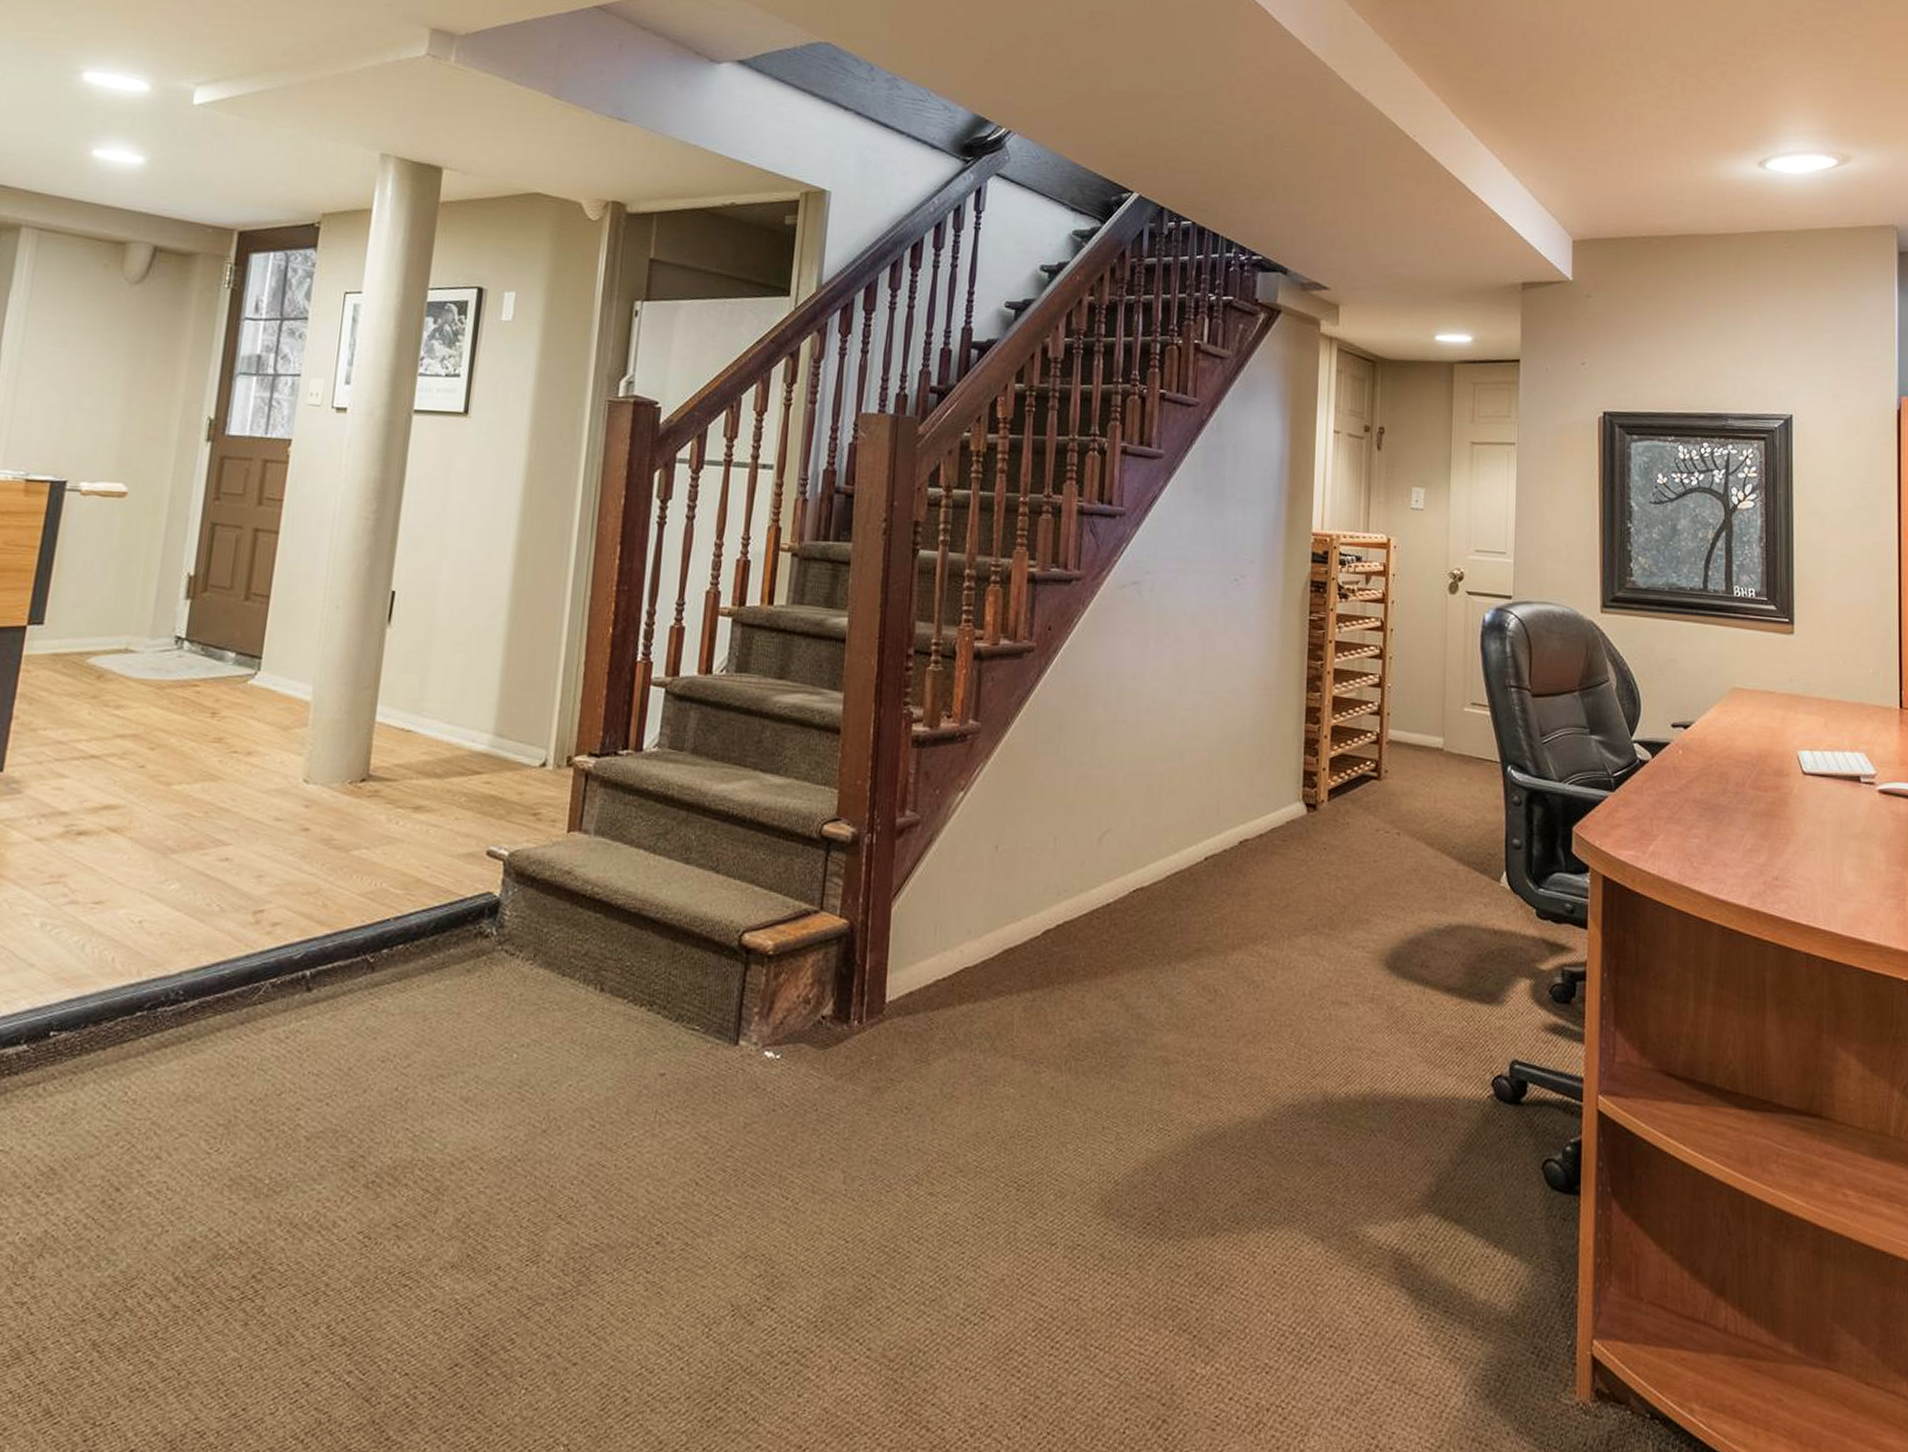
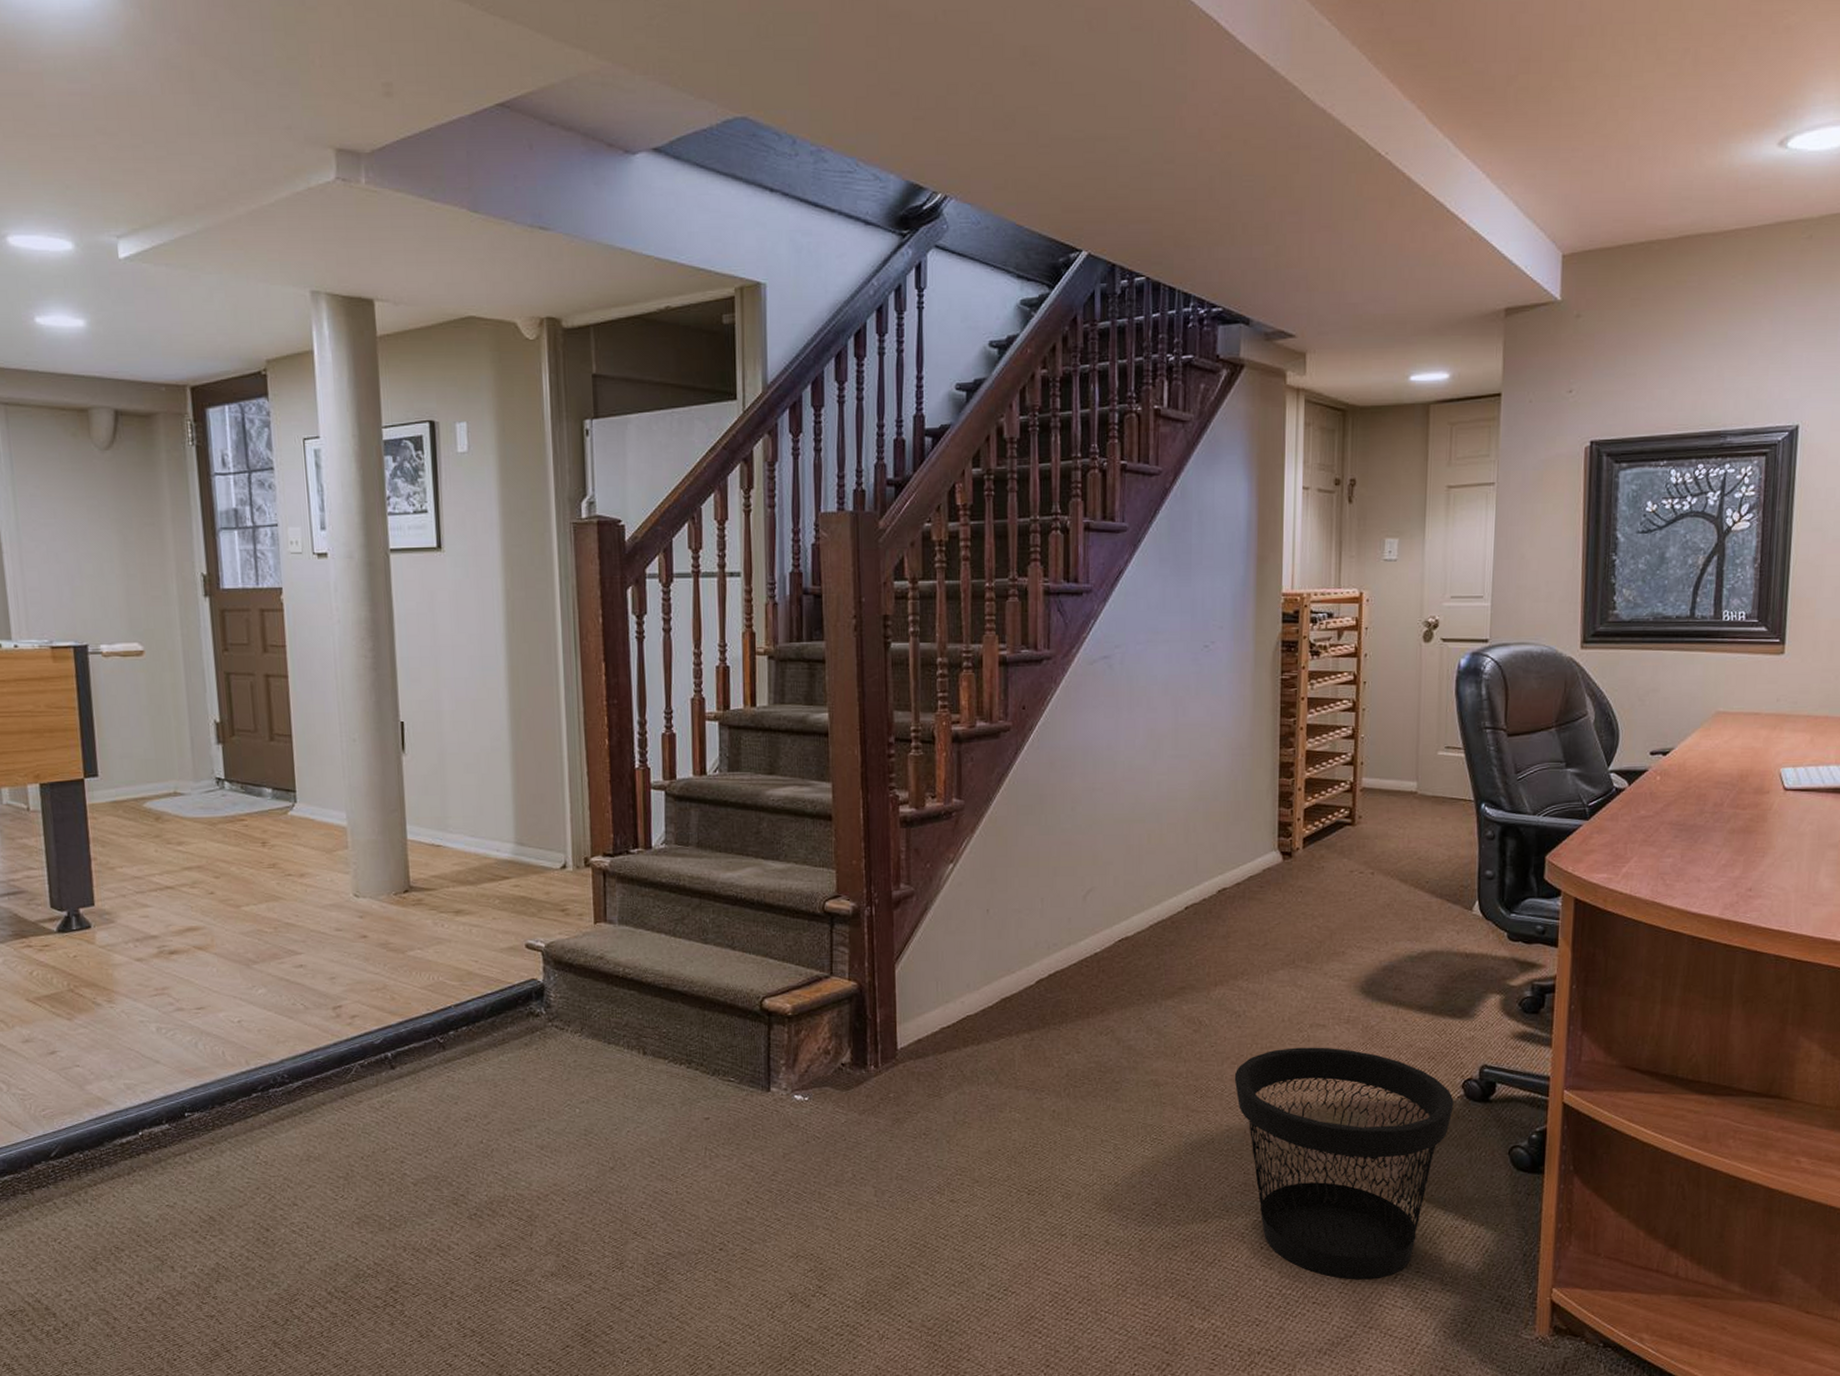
wastebasket: none [1250,1027,1483,1319] -> present [1234,1047,1454,1280]

